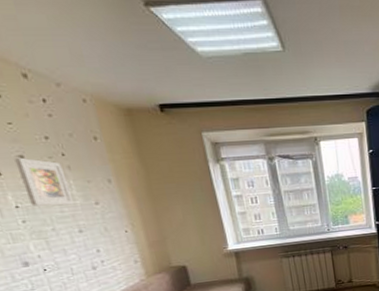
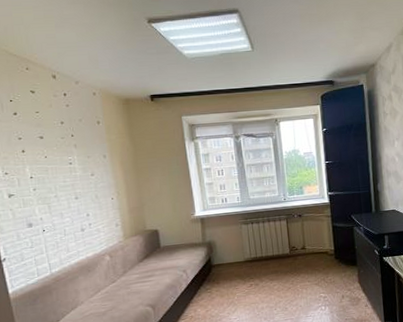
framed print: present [14,157,75,207] -> none [36,138,75,177]

